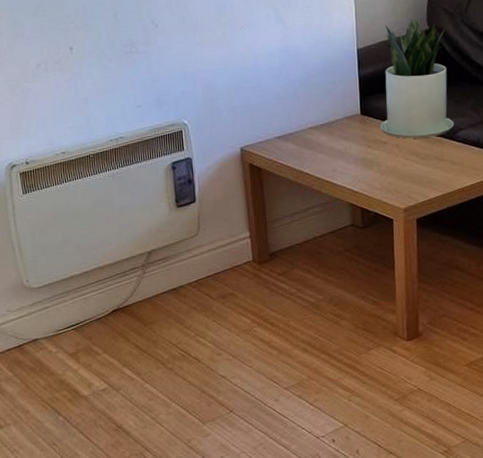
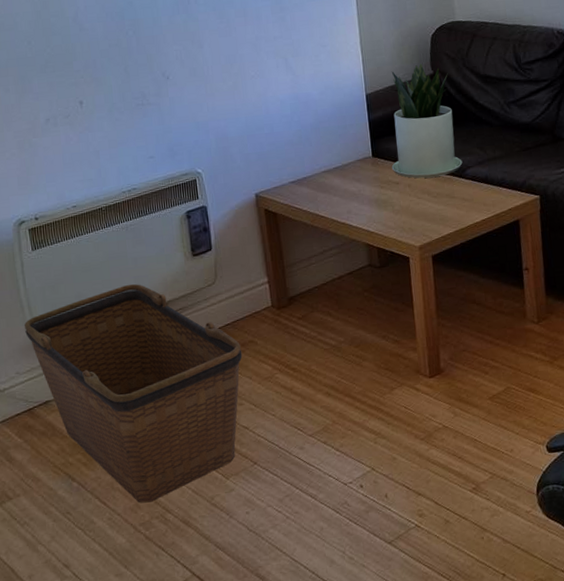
bicycle basket: none [15,232,222,441] -> present [24,284,243,503]

